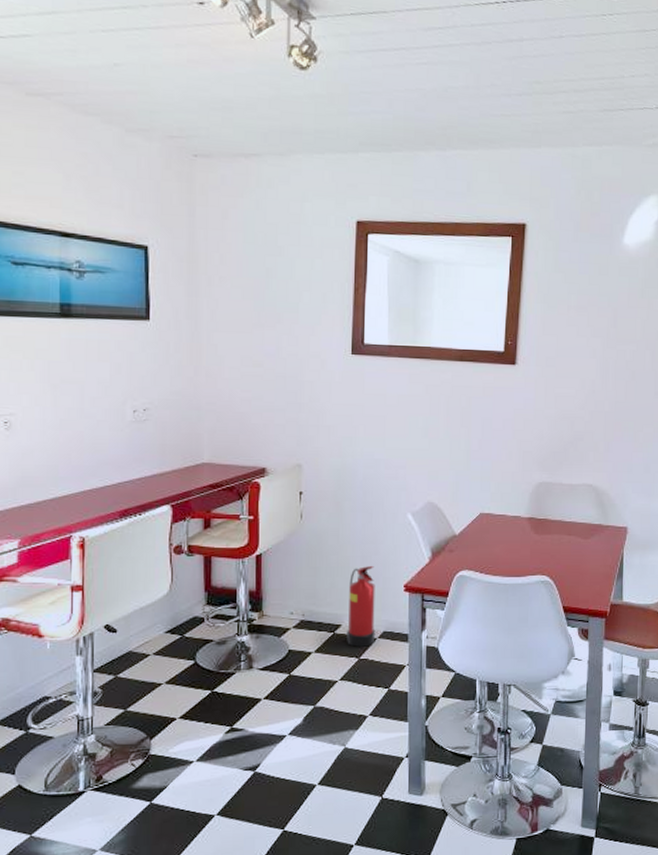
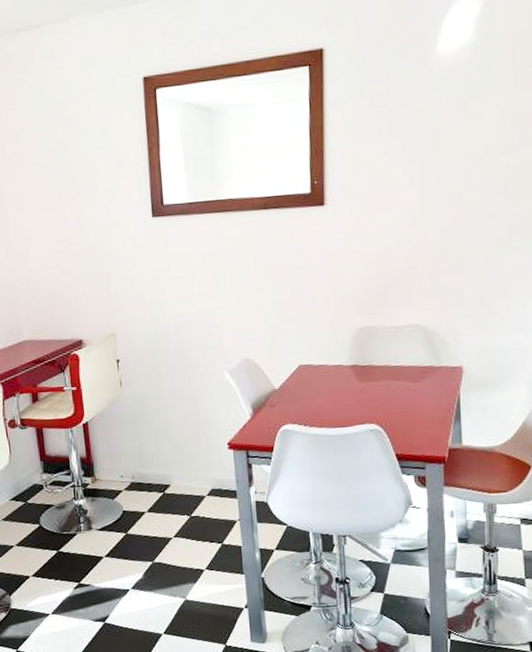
fire extinguisher: present [347,566,376,647] -> none [173,426,204,505]

